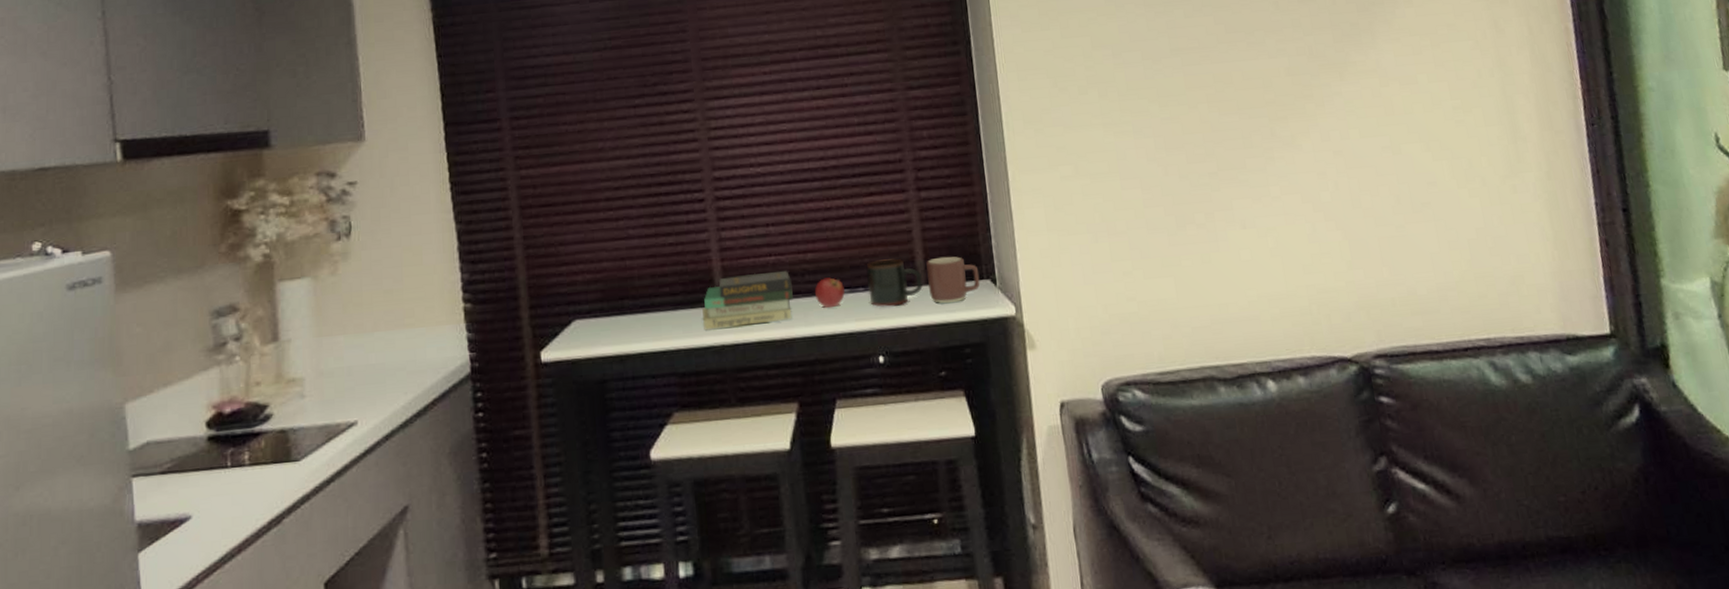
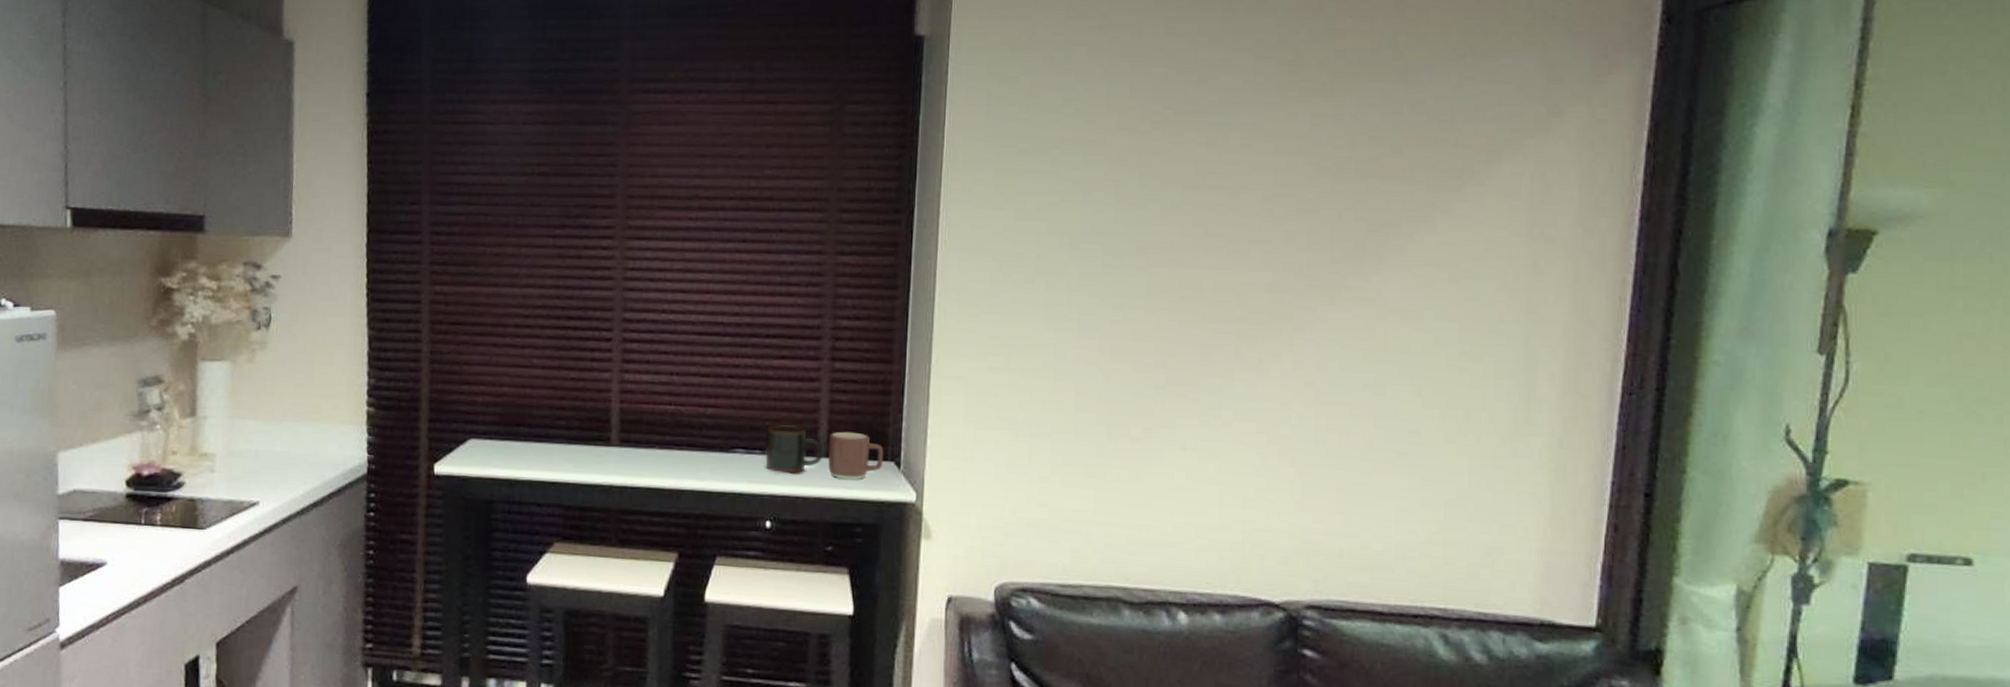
books: present [702,270,793,331] -> none [593,419,690,471]
fruit: present [814,277,845,308] -> none [709,435,741,466]

